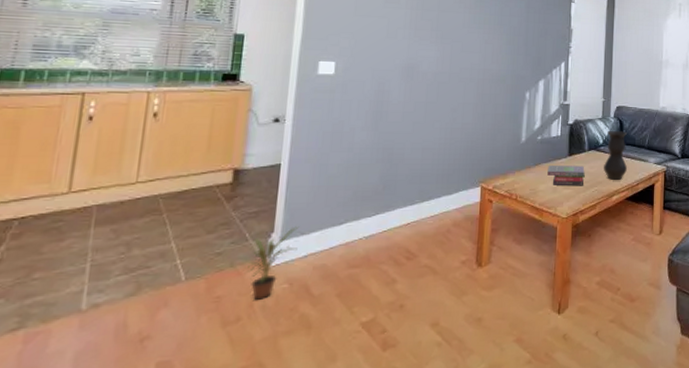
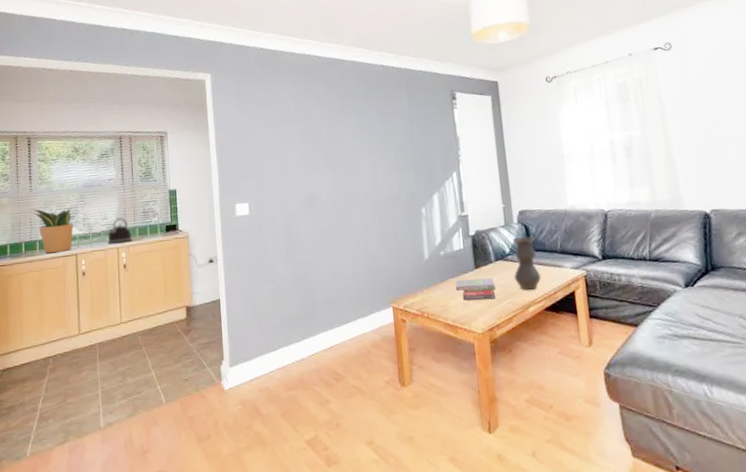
potted plant: none [21,29,86,89] -> present [32,208,73,254]
kettle: none [135,56,173,87] -> present [107,217,133,244]
potted plant: present [246,226,300,300] -> none [208,353,244,419]

